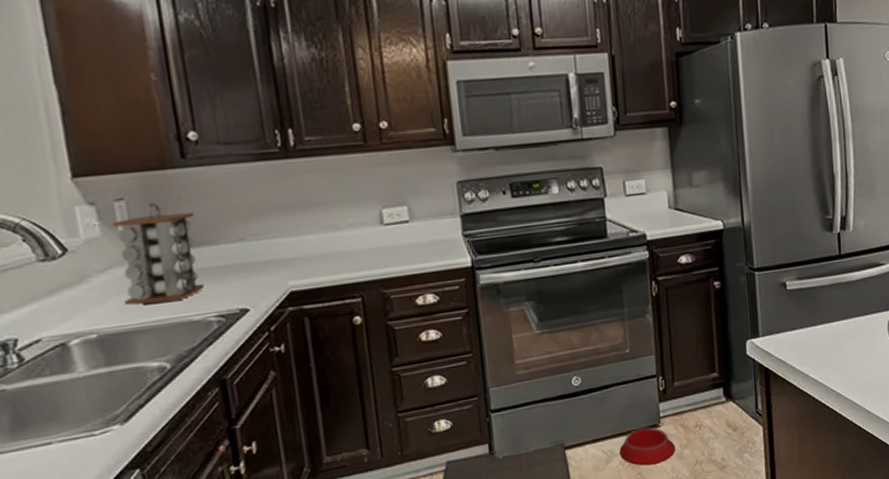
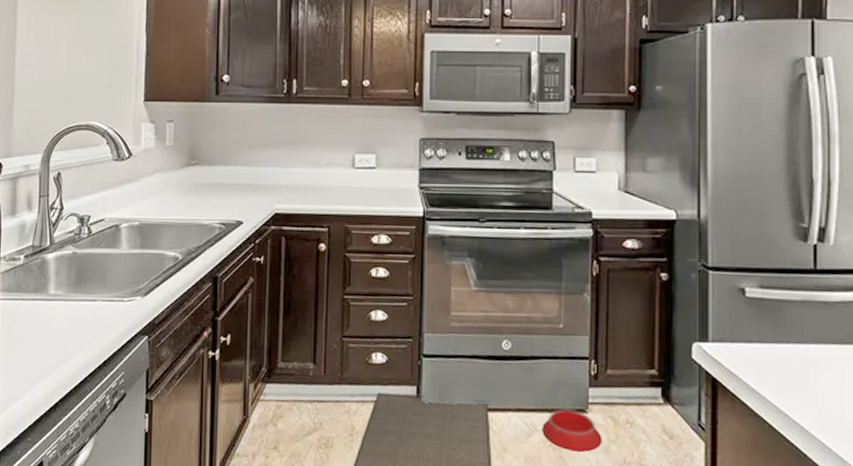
spice rack: present [112,202,204,306] -> none [161,126,217,206]

